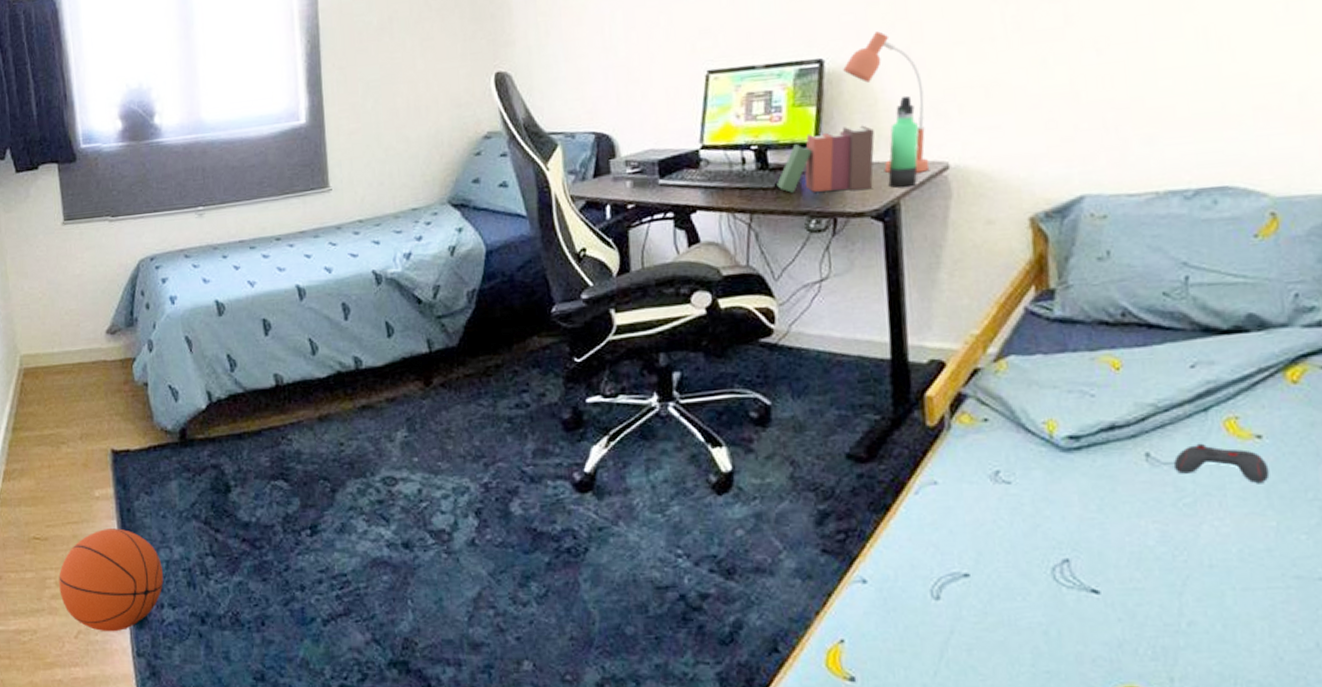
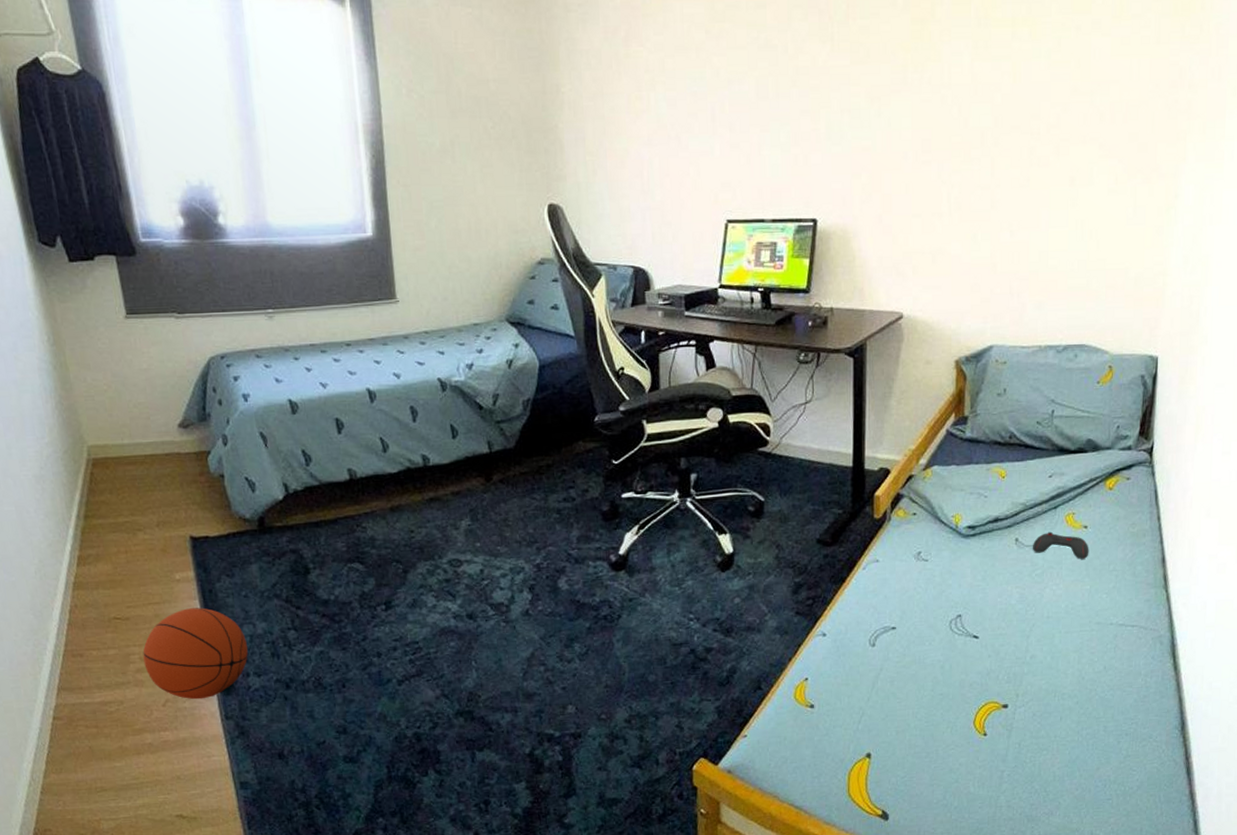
books: present [776,125,875,193] -> none [777,277,851,331]
desk lamp: present [843,31,930,173] -> none [831,199,889,320]
thermos bottle: present [888,95,919,188] -> none [859,255,884,331]

